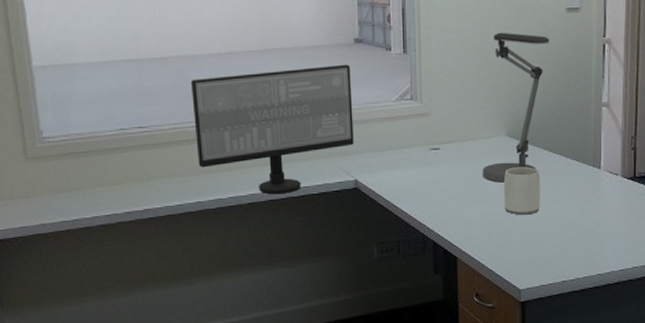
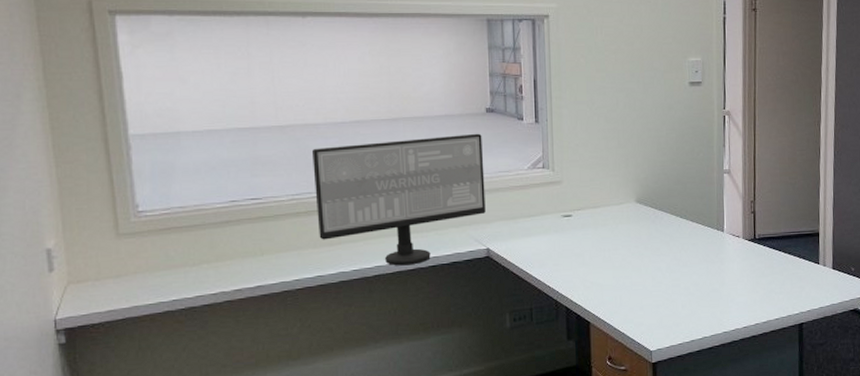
desk lamp: present [482,32,549,183] -> none [614,103,675,247]
mug: present [503,167,541,215] -> none [634,231,669,278]

